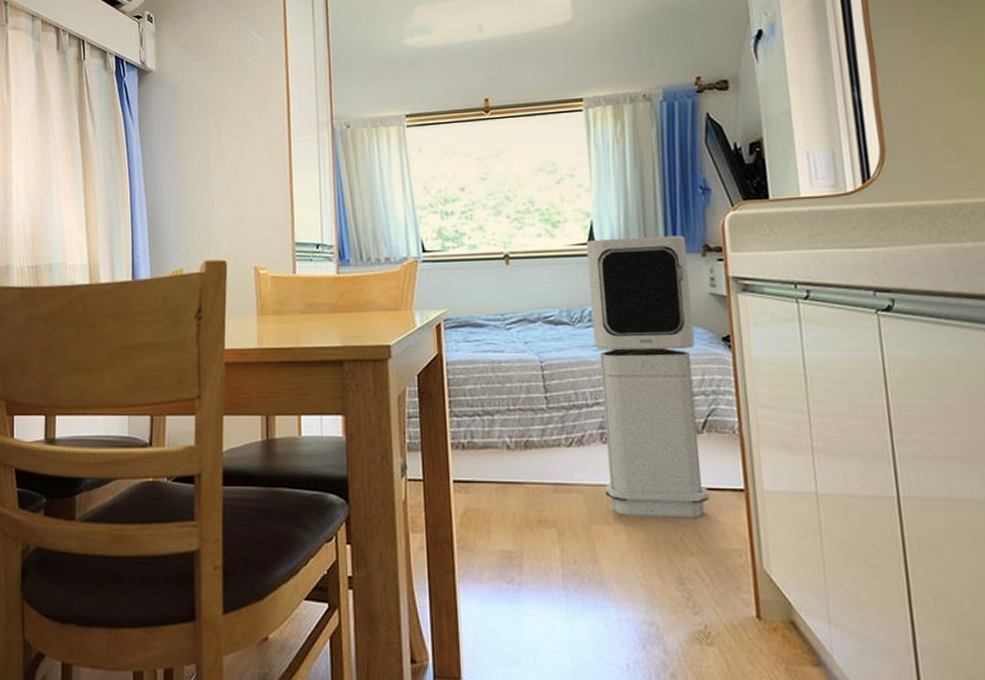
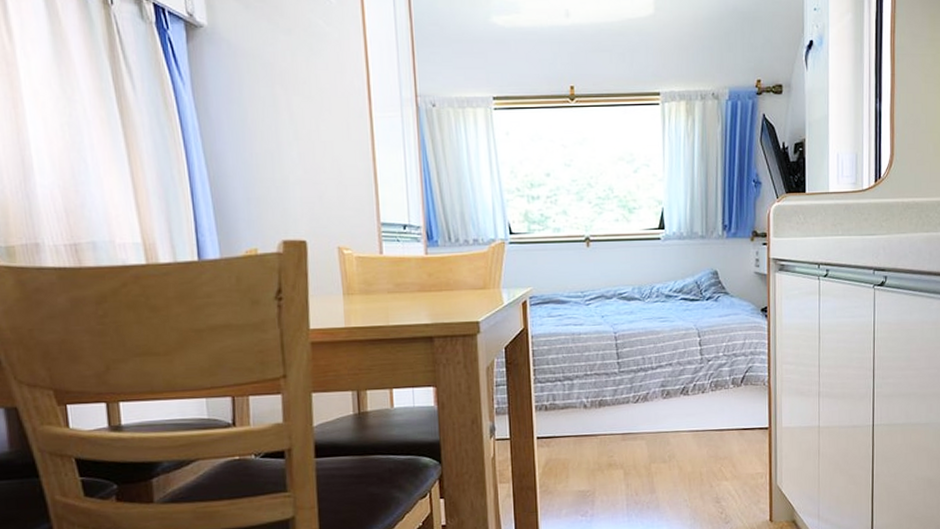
air purifier: present [586,235,709,519] -> none [657,222,742,455]

